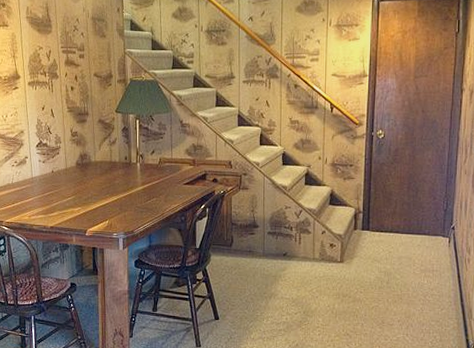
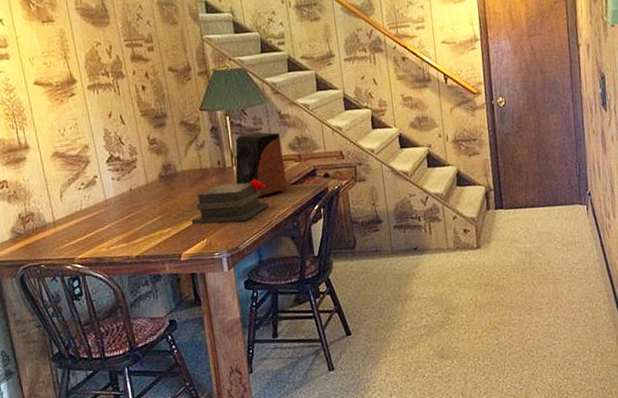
book: none [97,175,164,210] -> present [191,178,270,224]
speaker: none [137,136,180,192] -> present [235,132,287,197]

